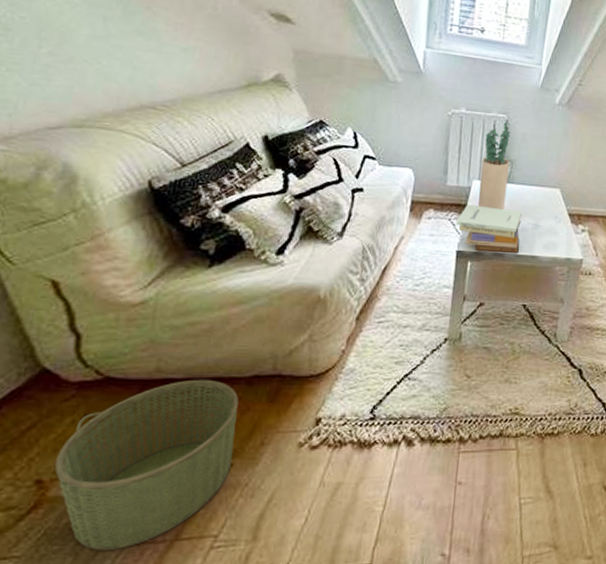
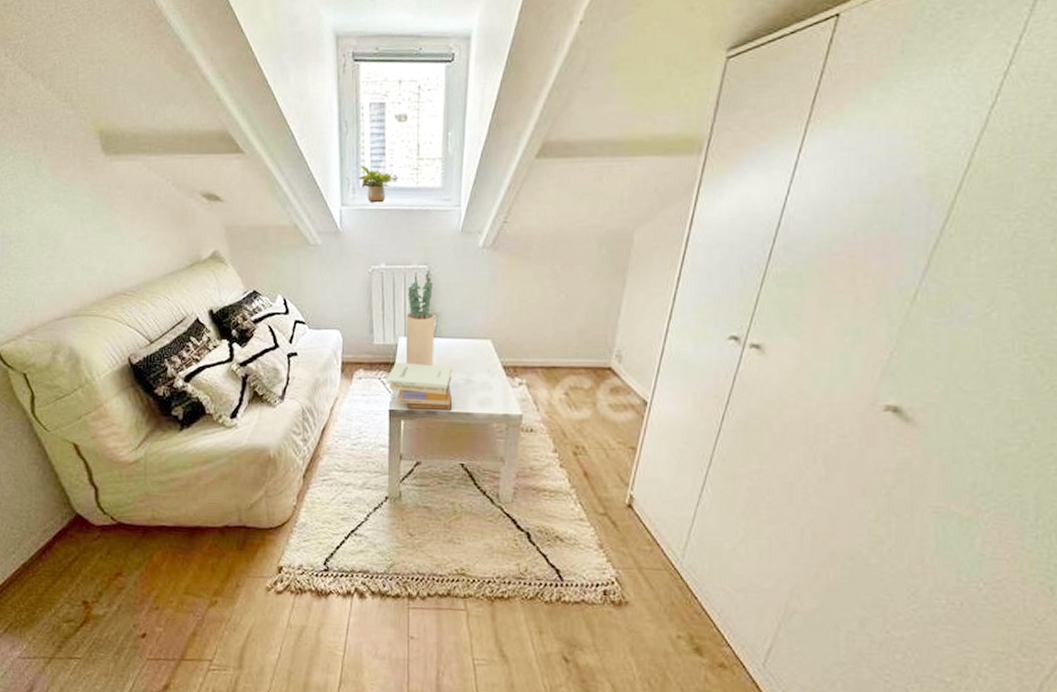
basket: present [54,379,240,550] -> none [93,527,216,662]
potted plant: none [446,13,481,51] -> present [358,165,393,203]

